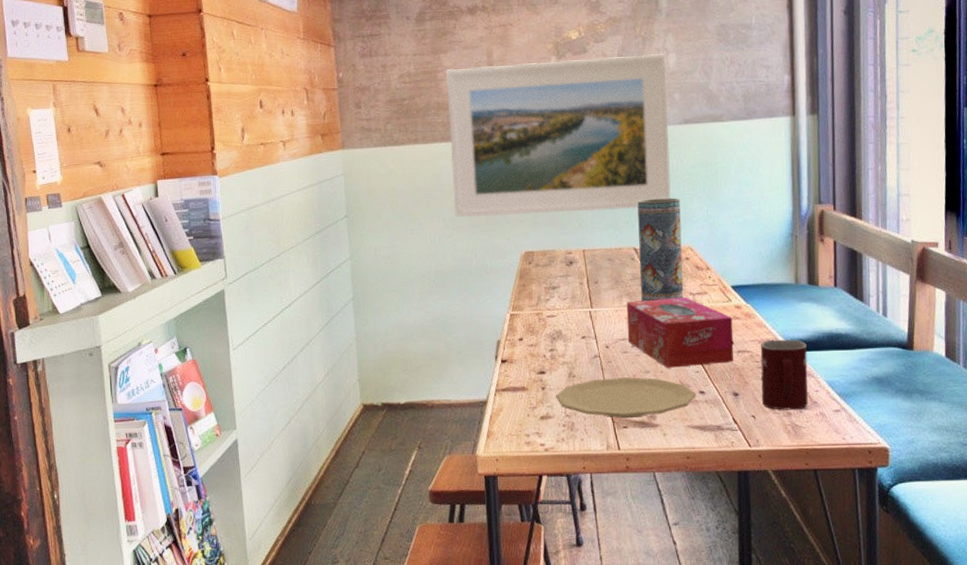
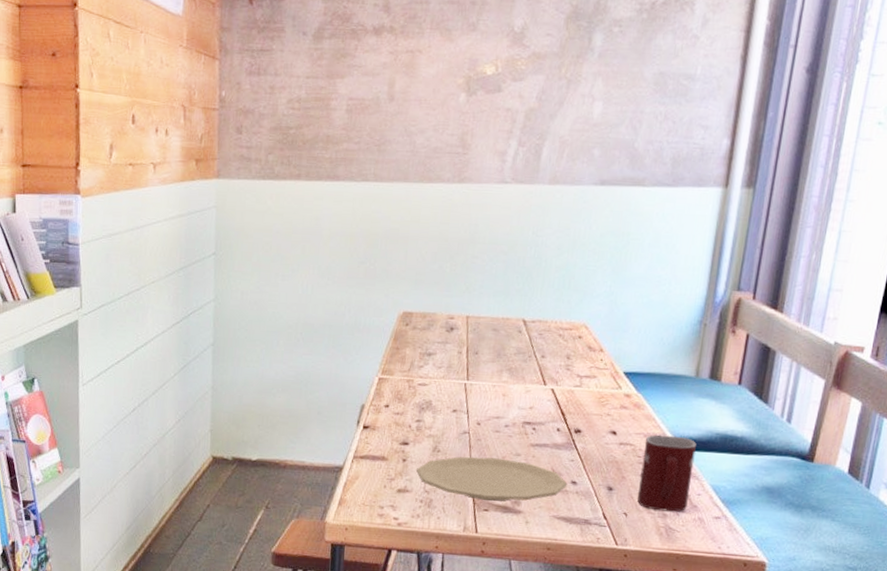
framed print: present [446,54,671,217] -> none [331,97,591,276]
tissue box: present [626,297,734,368] -> none [502,377,620,455]
vase: present [637,198,684,302] -> none [523,266,582,381]

